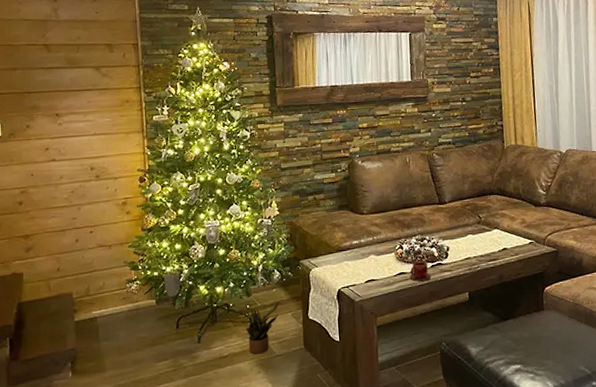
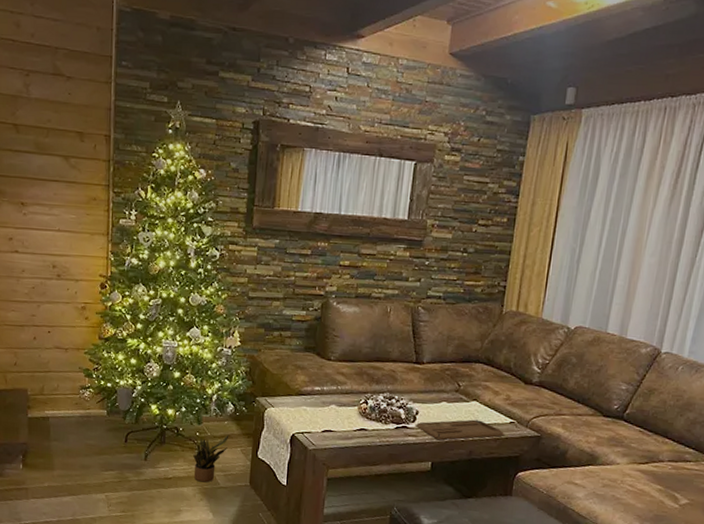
teacup: present [410,261,432,282] -> none [370,420,394,442]
tray: none [448,245,527,271] -> present [414,419,504,441]

